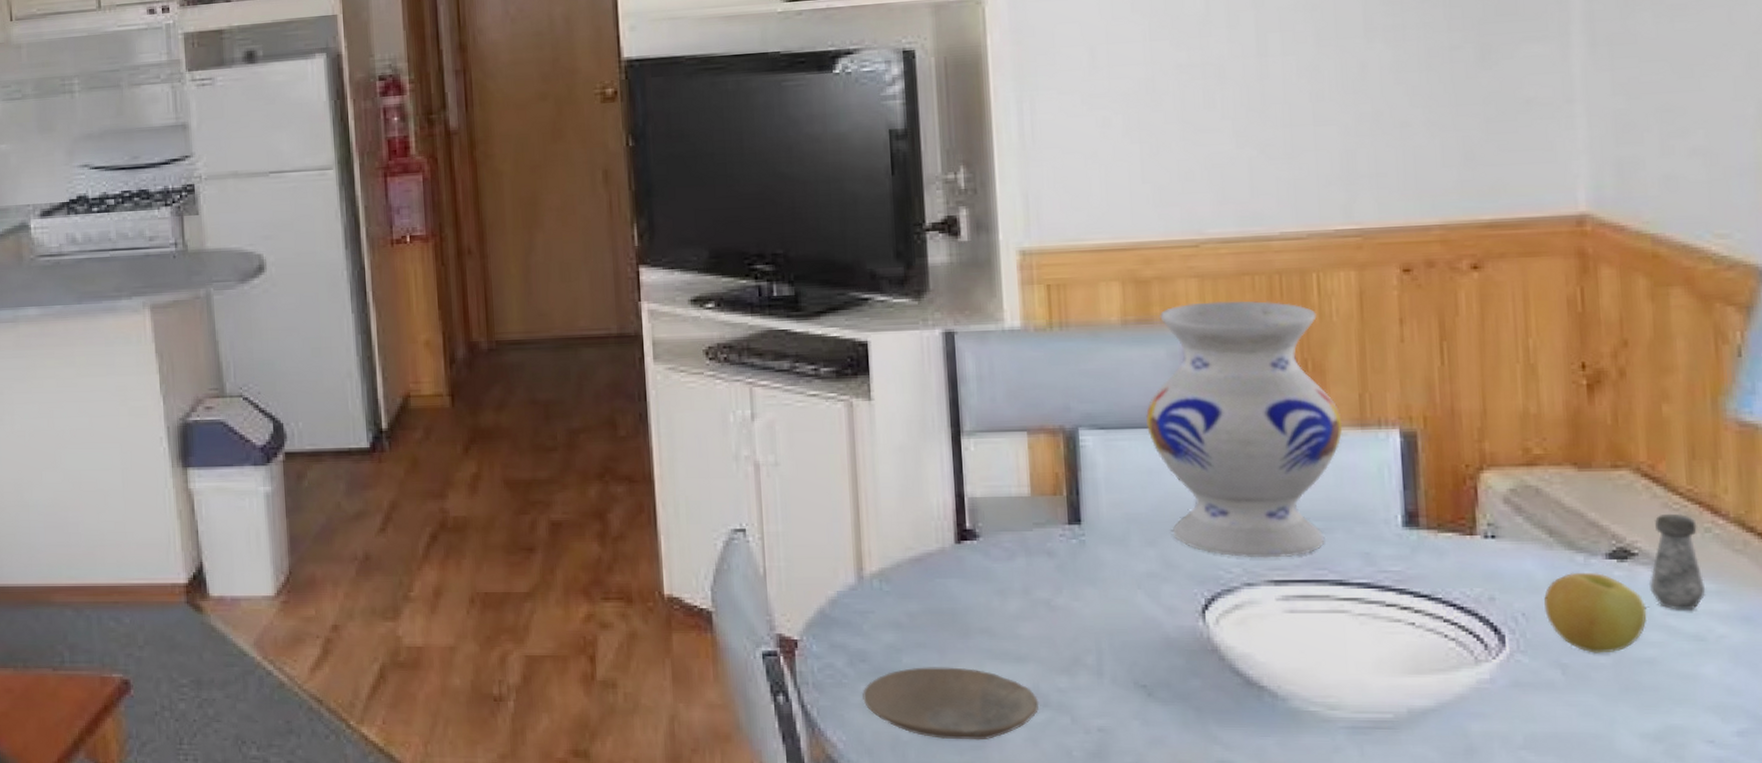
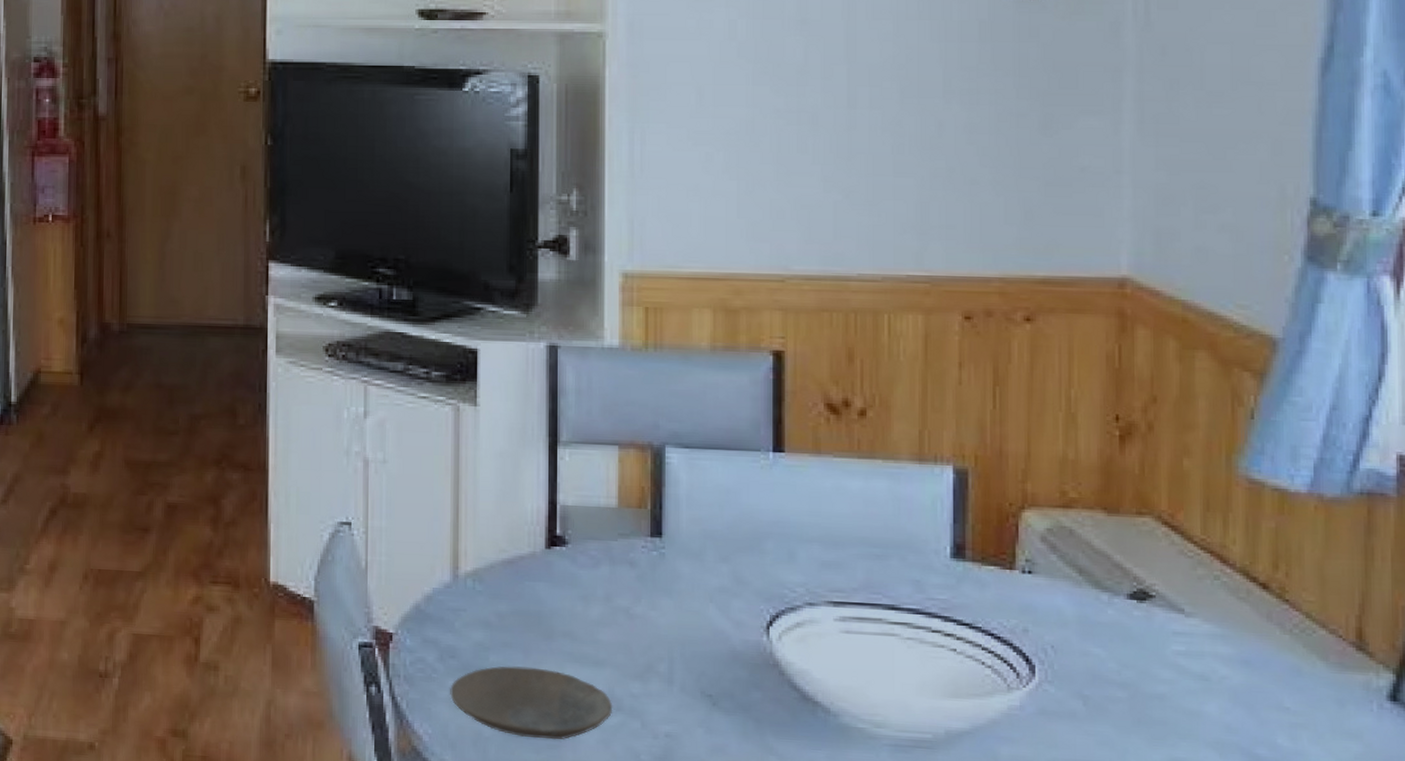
vase: present [1146,301,1343,558] -> none [728,334,903,581]
apple: present [1544,572,1648,653] -> none [1072,609,1160,687]
salt shaker: present [1648,513,1706,610] -> none [1163,560,1212,652]

